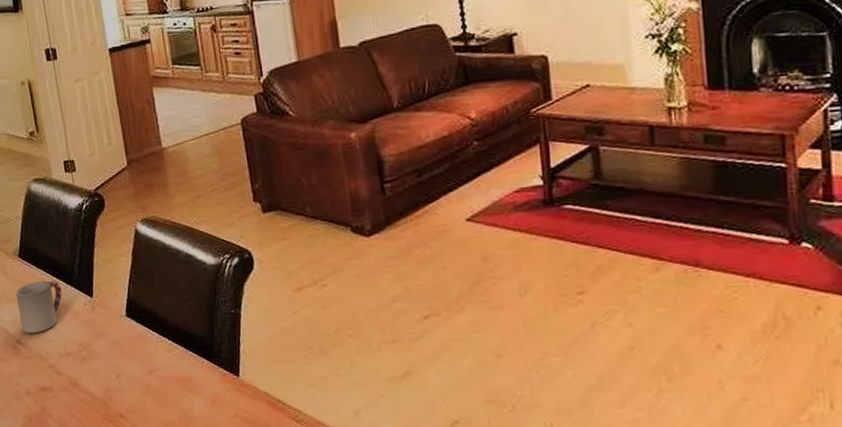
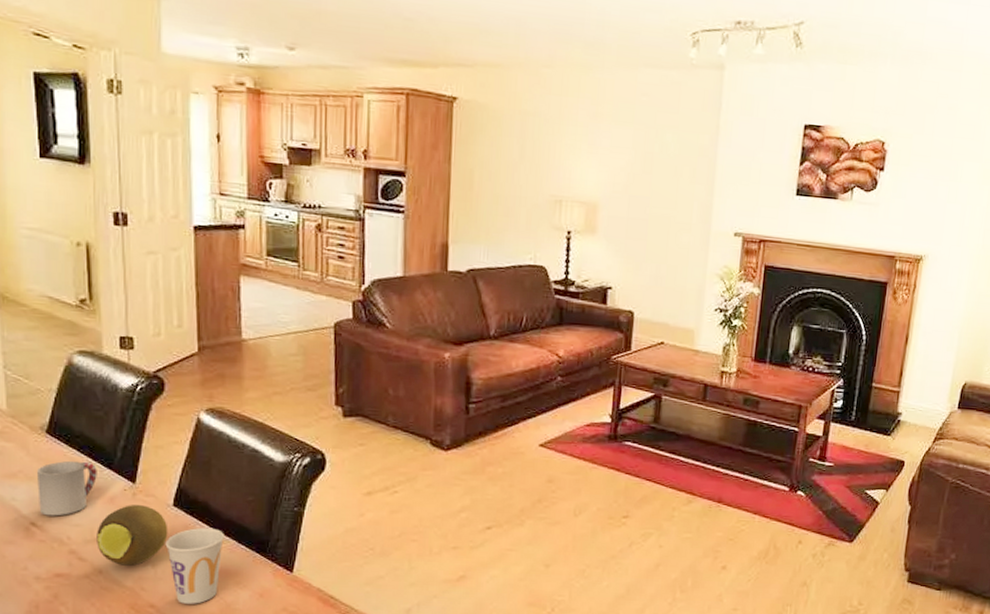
fruit: none [68,318,126,377] -> present [97,505,168,566]
cup: none [124,335,175,413] -> present [165,527,224,604]

